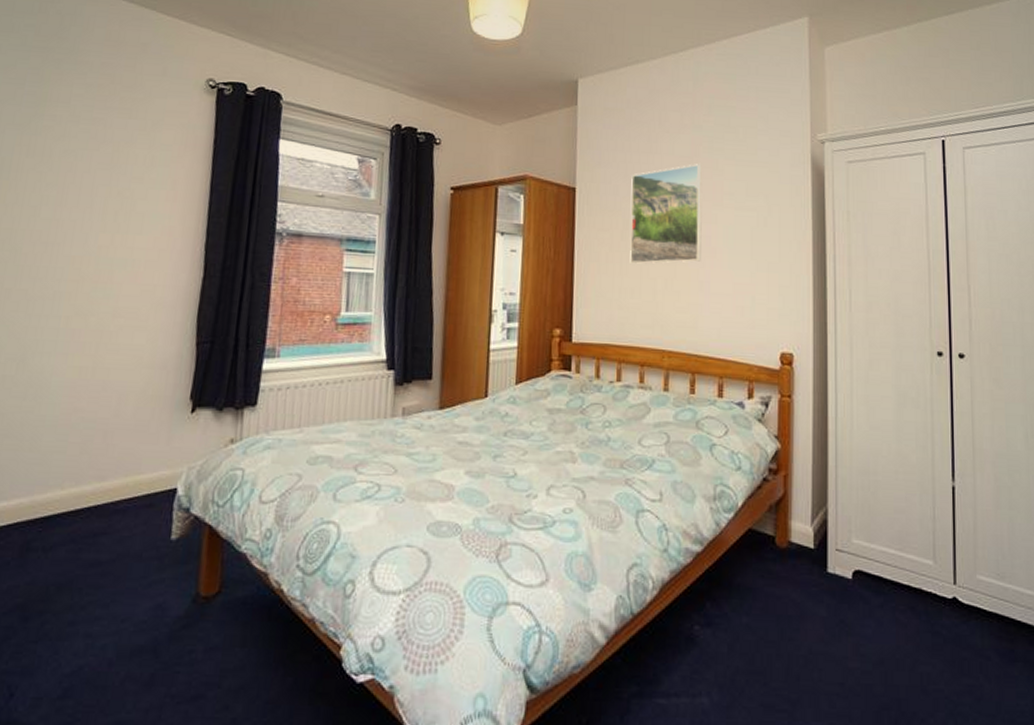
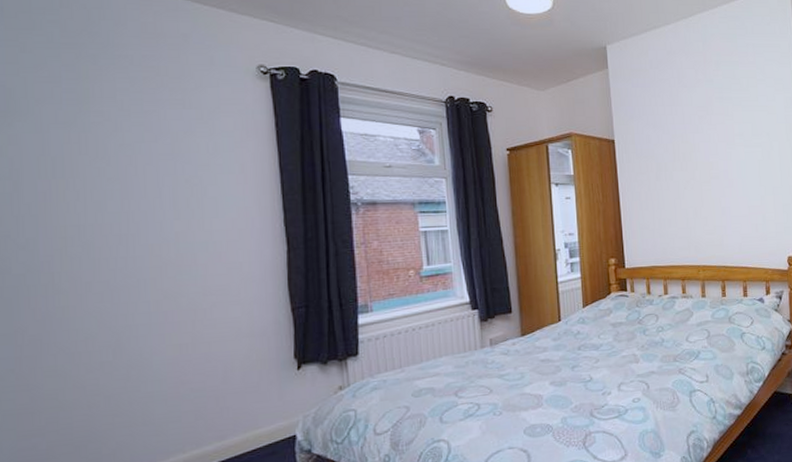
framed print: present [630,164,702,264] -> none [660,112,722,199]

